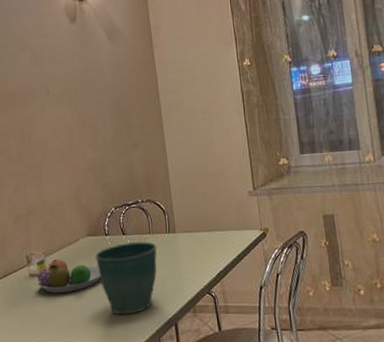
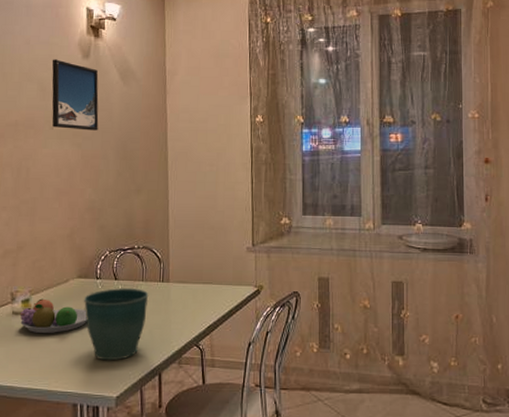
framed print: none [41,26,92,93] -> present [52,59,99,131]

